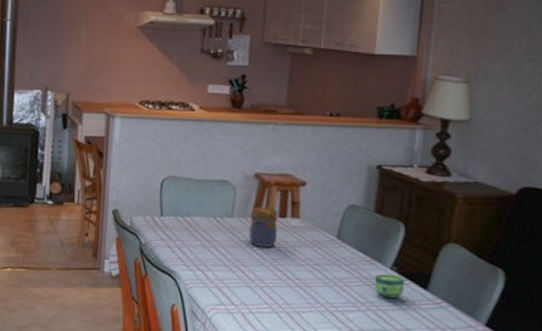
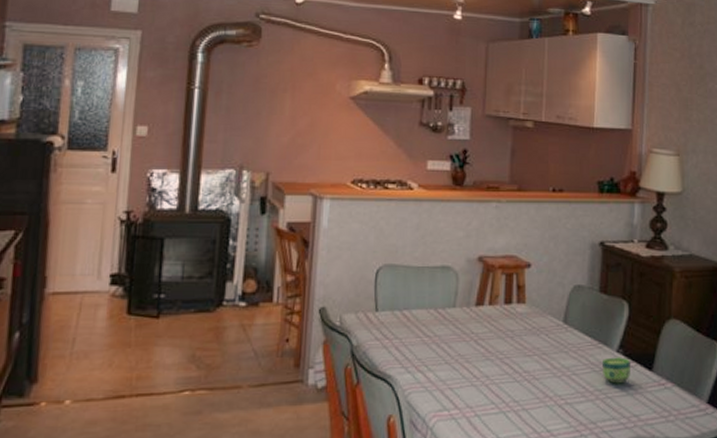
jar: present [249,207,277,247] -> none [473,294,502,339]

